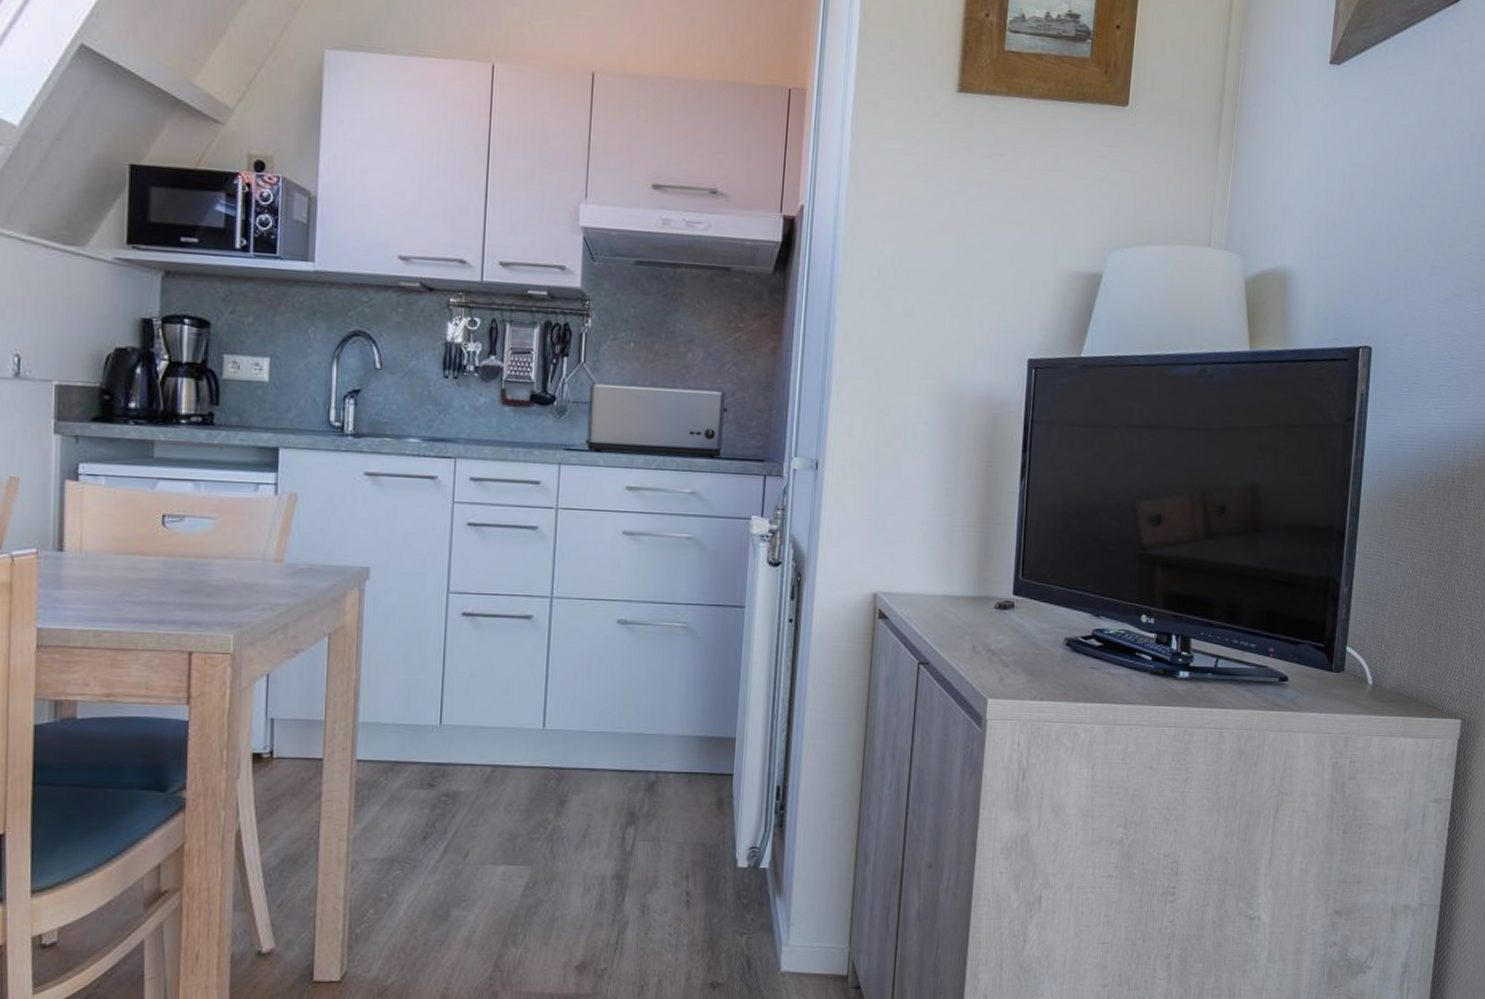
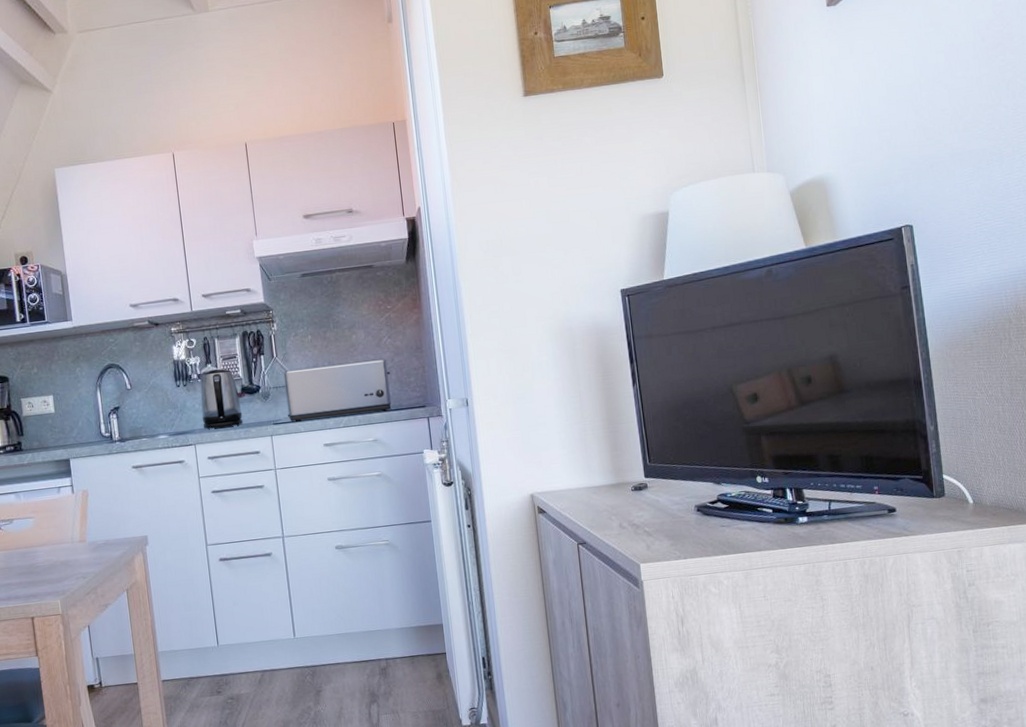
kettle: none [470,363,526,443] -> present [200,368,244,429]

